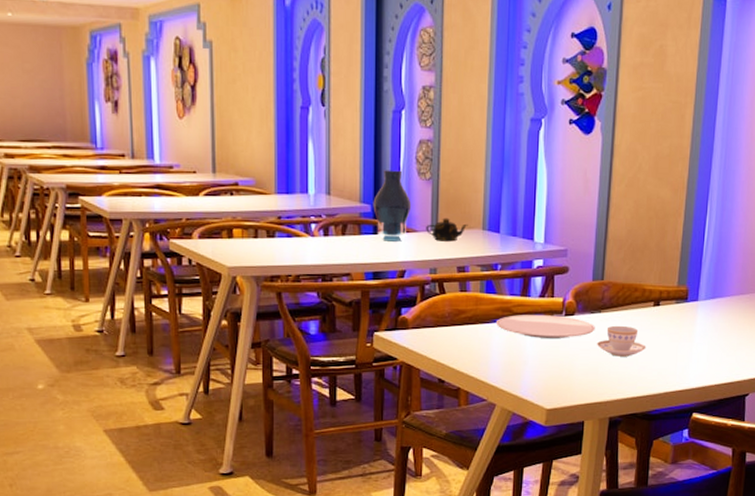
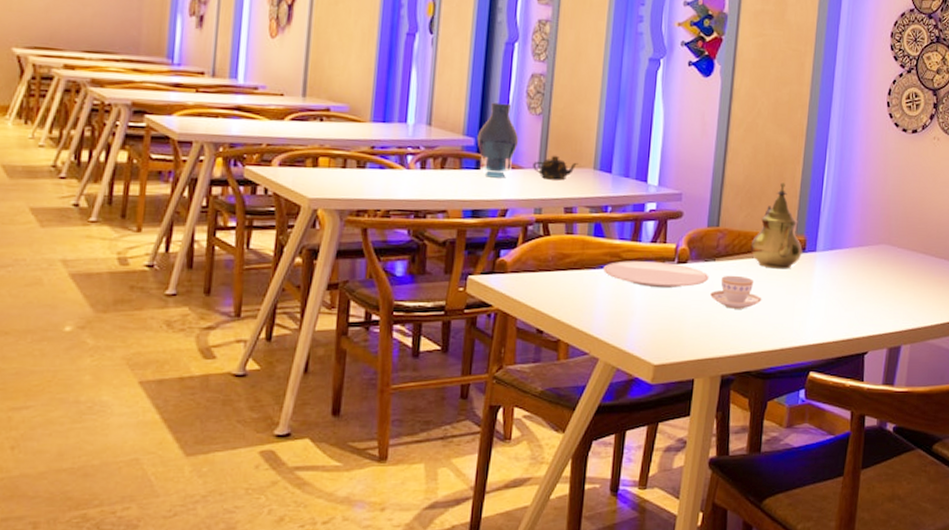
teapot: none [634,235,685,318] -> present [750,182,803,269]

